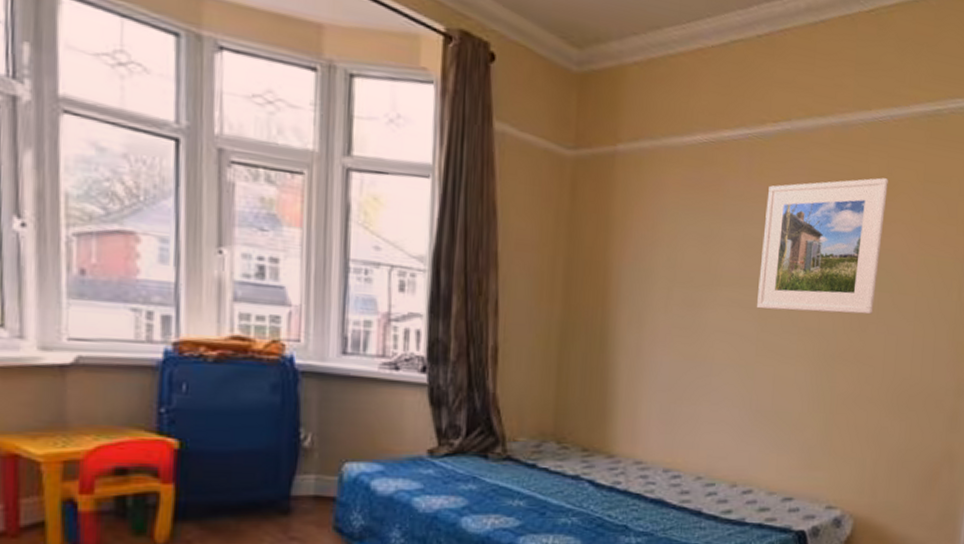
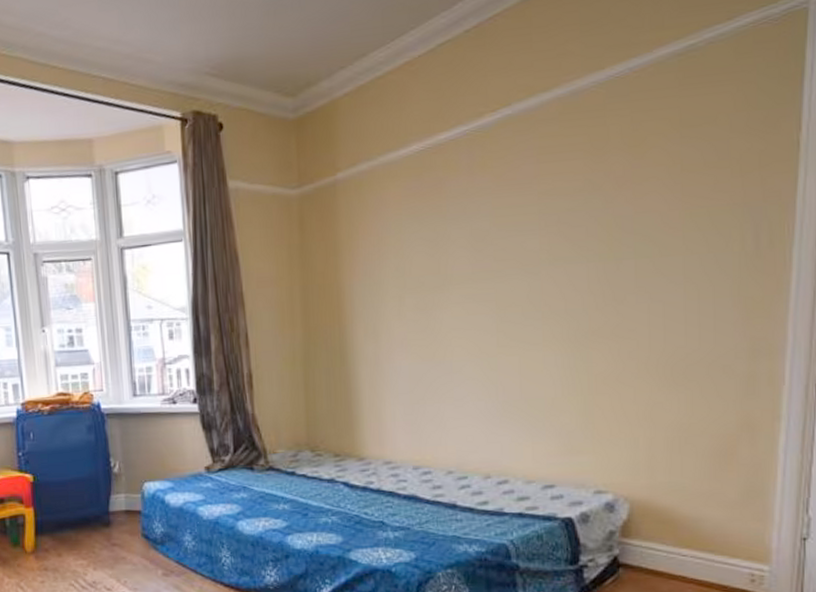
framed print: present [757,177,888,315] -> none [492,136,634,300]

